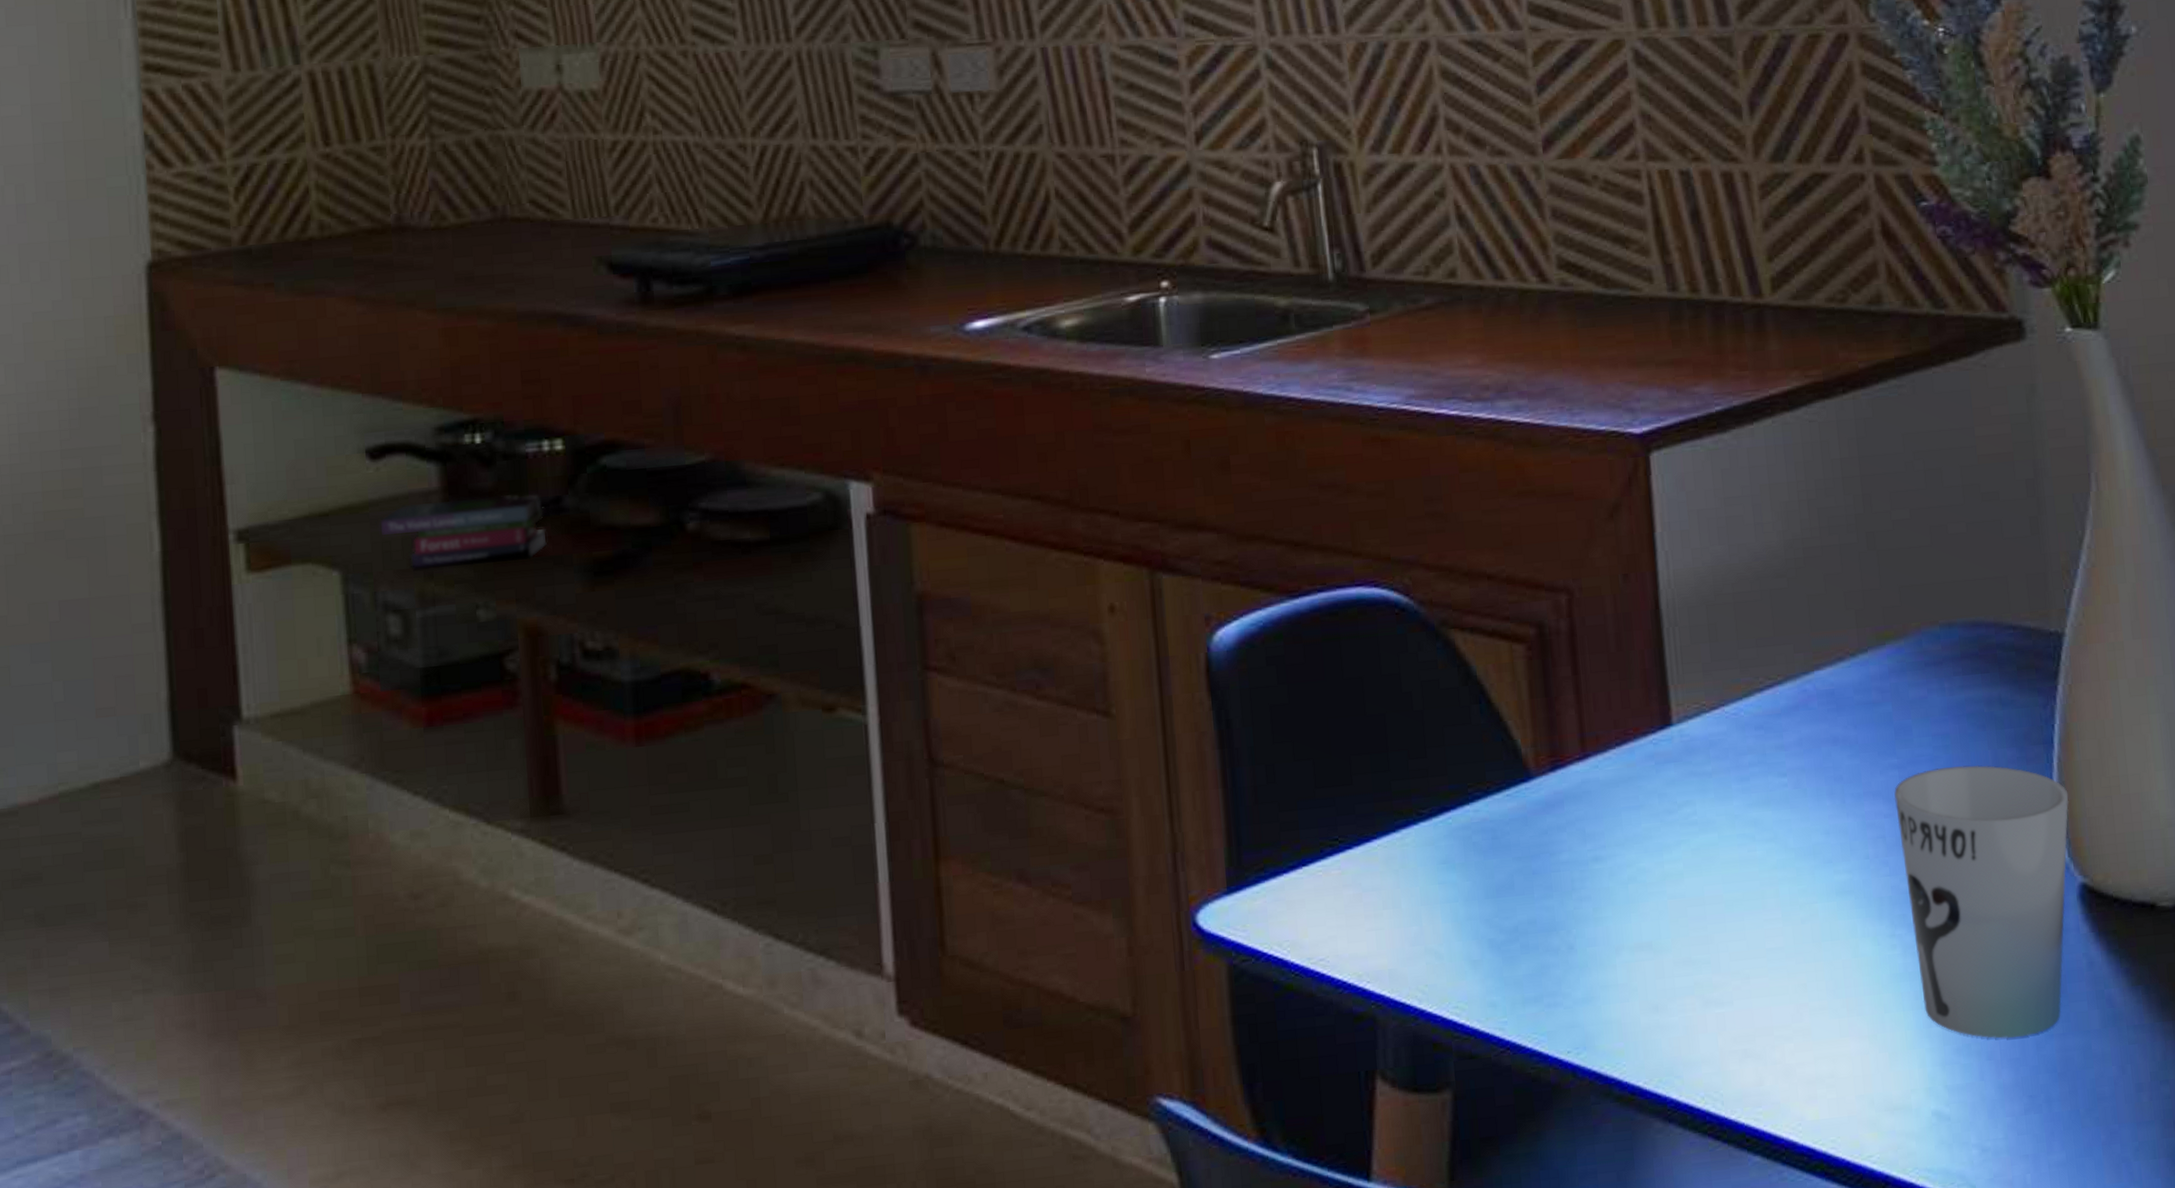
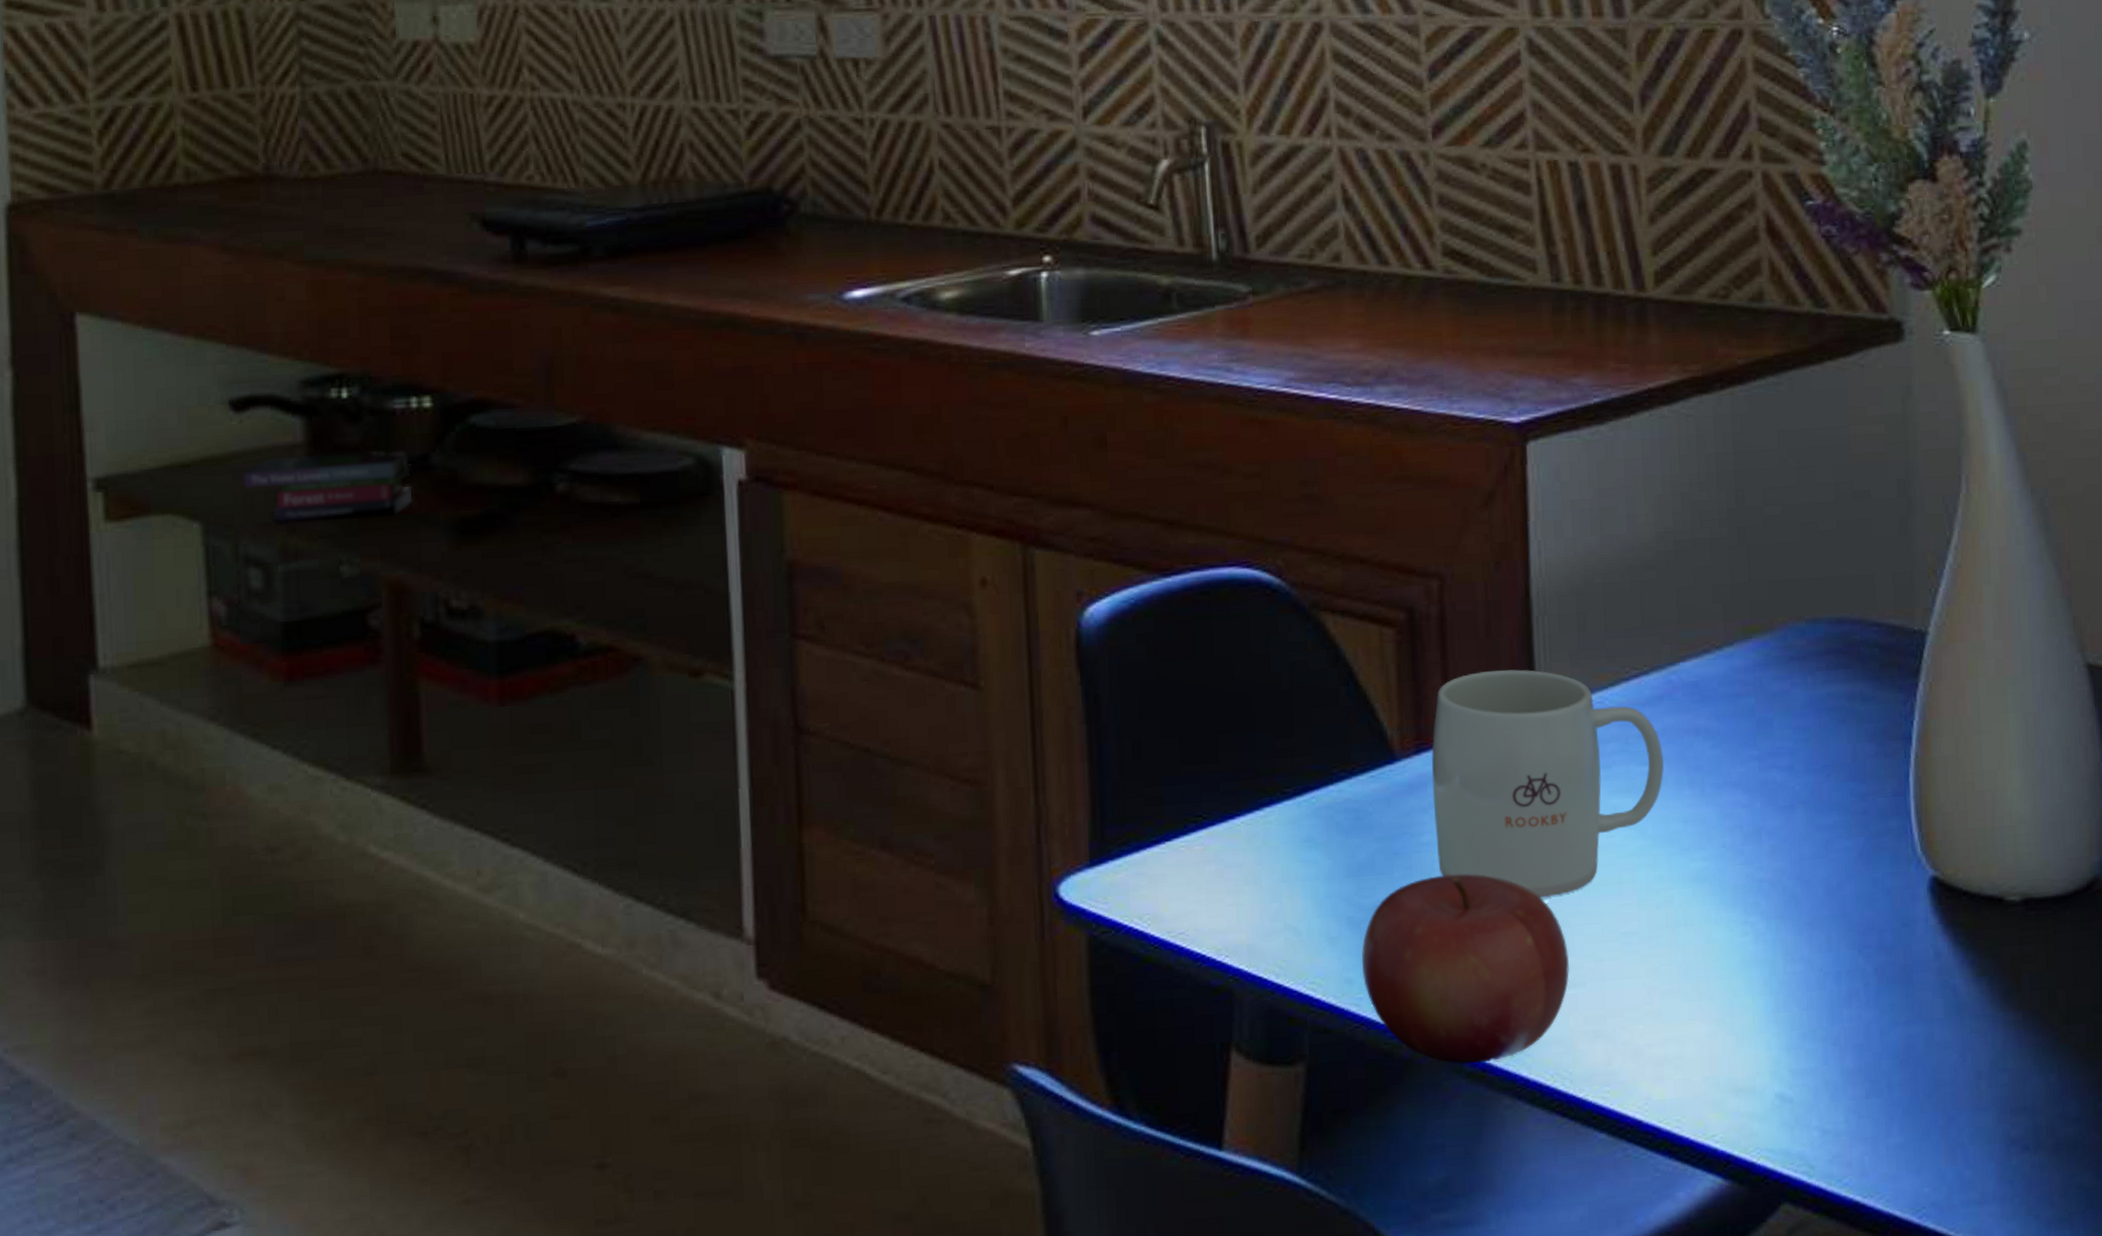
fruit: none [1504,892,1716,1088] -> present [1361,873,1569,1065]
mug: none [1567,682,1803,915] -> present [1431,669,1664,898]
cup: present [1894,764,2069,1039] -> none [1752,758,1924,1026]

